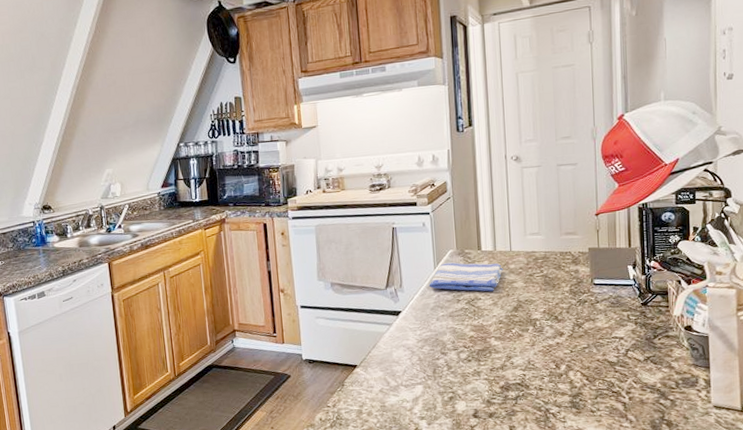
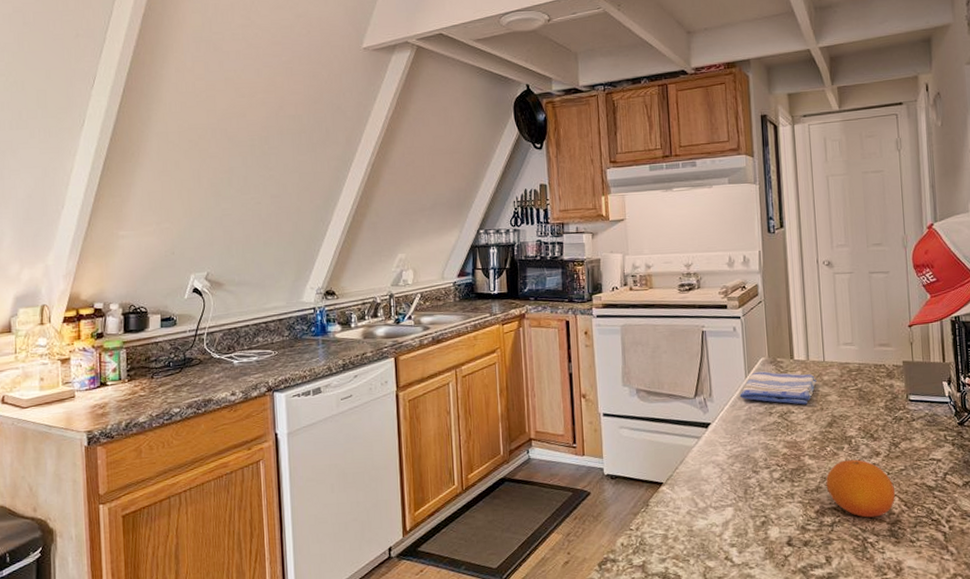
fruit: none [511,340,578,392] -> present [826,459,896,518]

